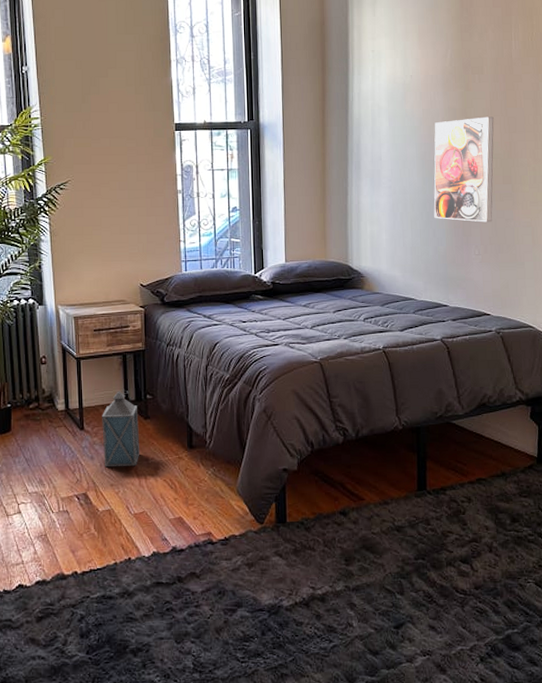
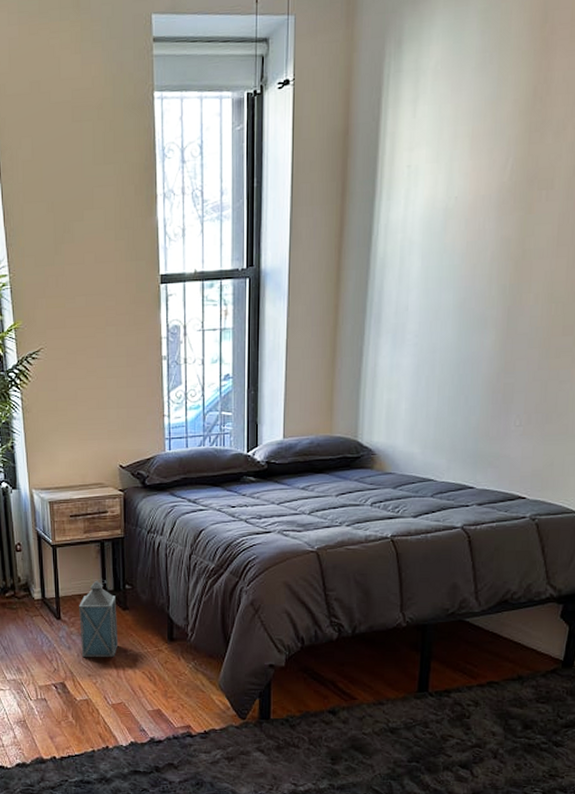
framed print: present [434,116,494,222] -> none [468,247,561,386]

